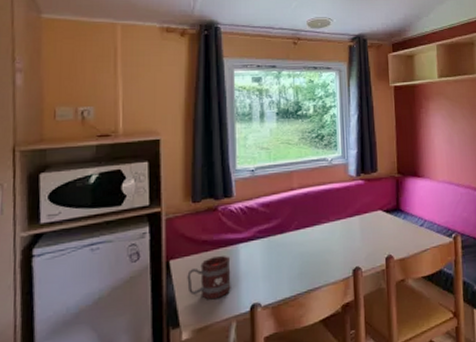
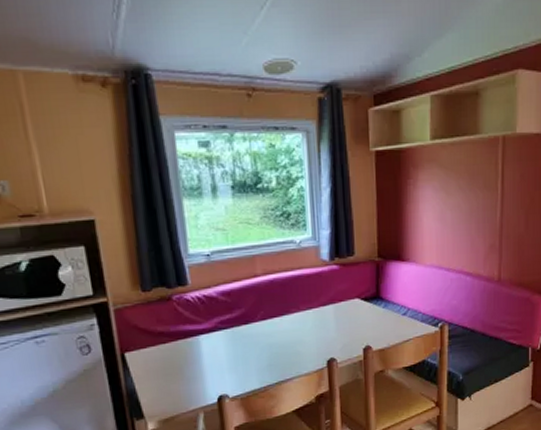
mug: present [187,255,231,300] -> none [145,347,195,392]

